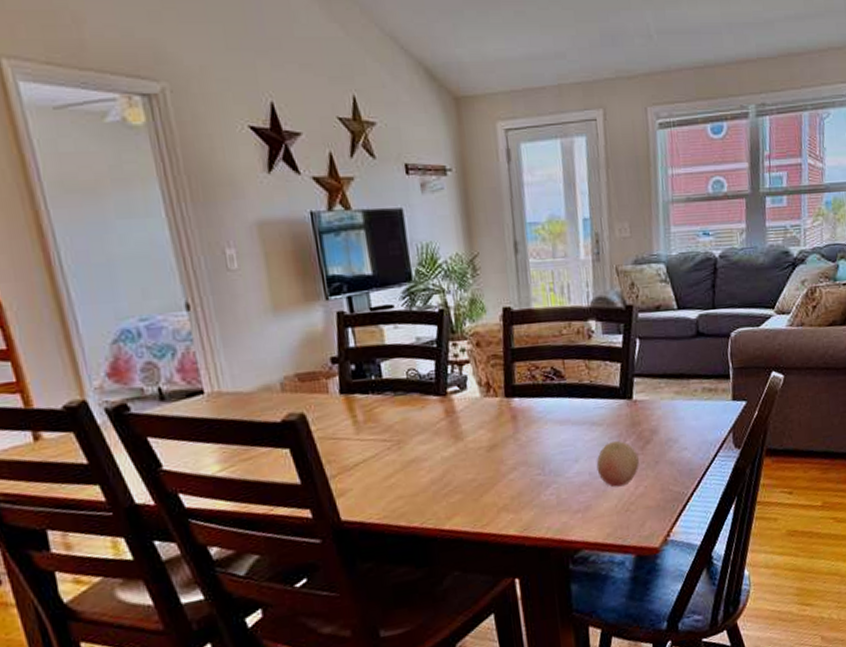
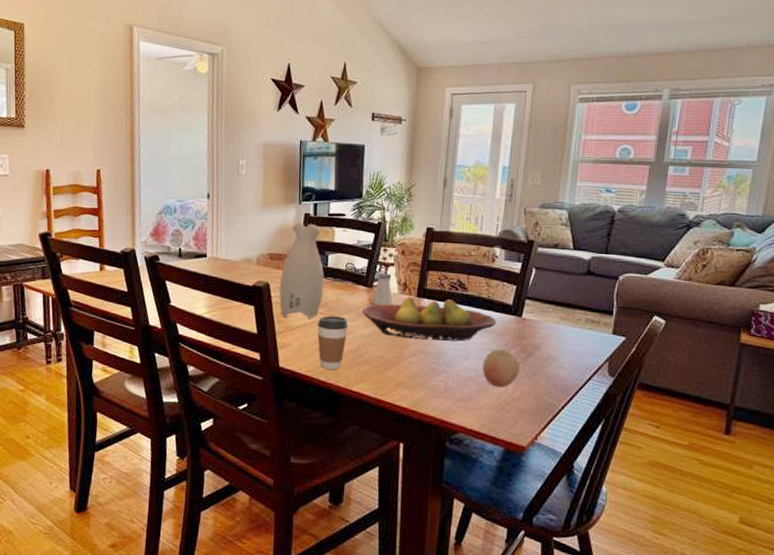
vase: none [319,324,384,456] -> present [279,221,325,318]
coffee cup: none [382,440,425,511] -> present [317,316,348,370]
fruit bowl: none [438,393,605,452] -> present [362,297,497,342]
saltshaker: none [449,375,476,417] -> present [372,274,393,306]

